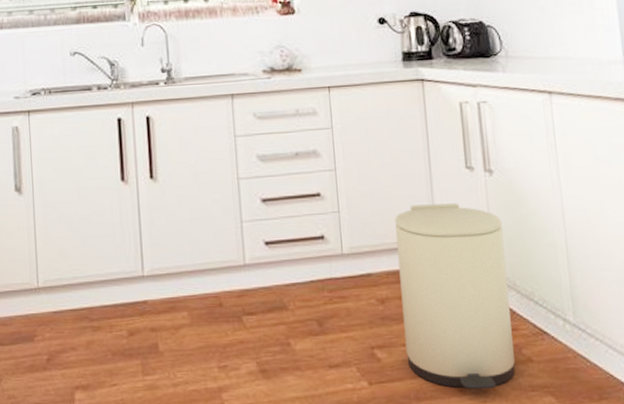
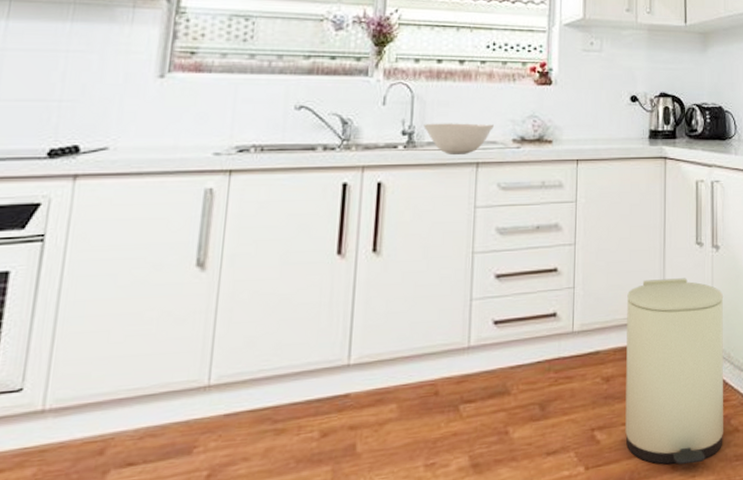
bowl: none [179,57,243,89] -> present [423,123,494,156]

